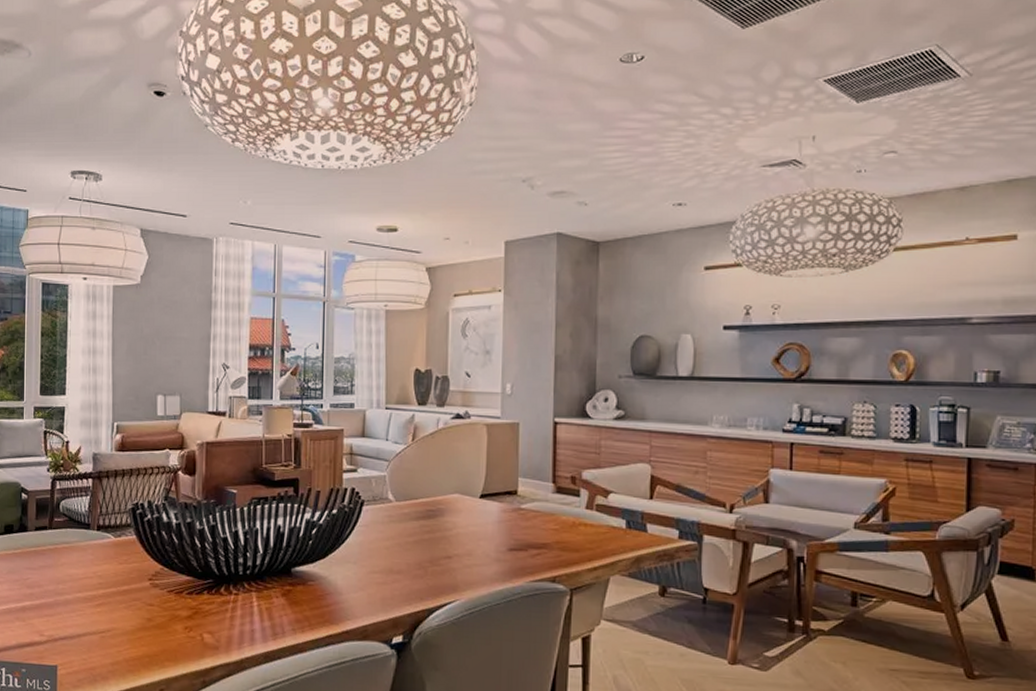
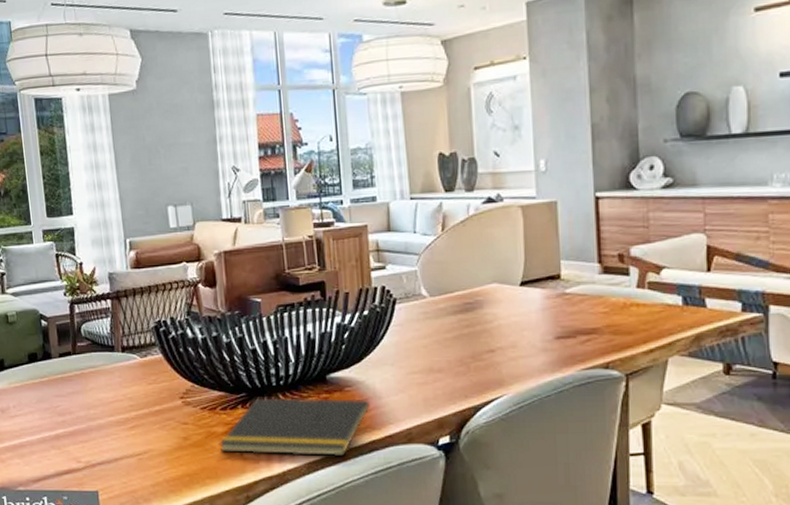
notepad: none [181,585,330,648] -> present [219,398,370,457]

